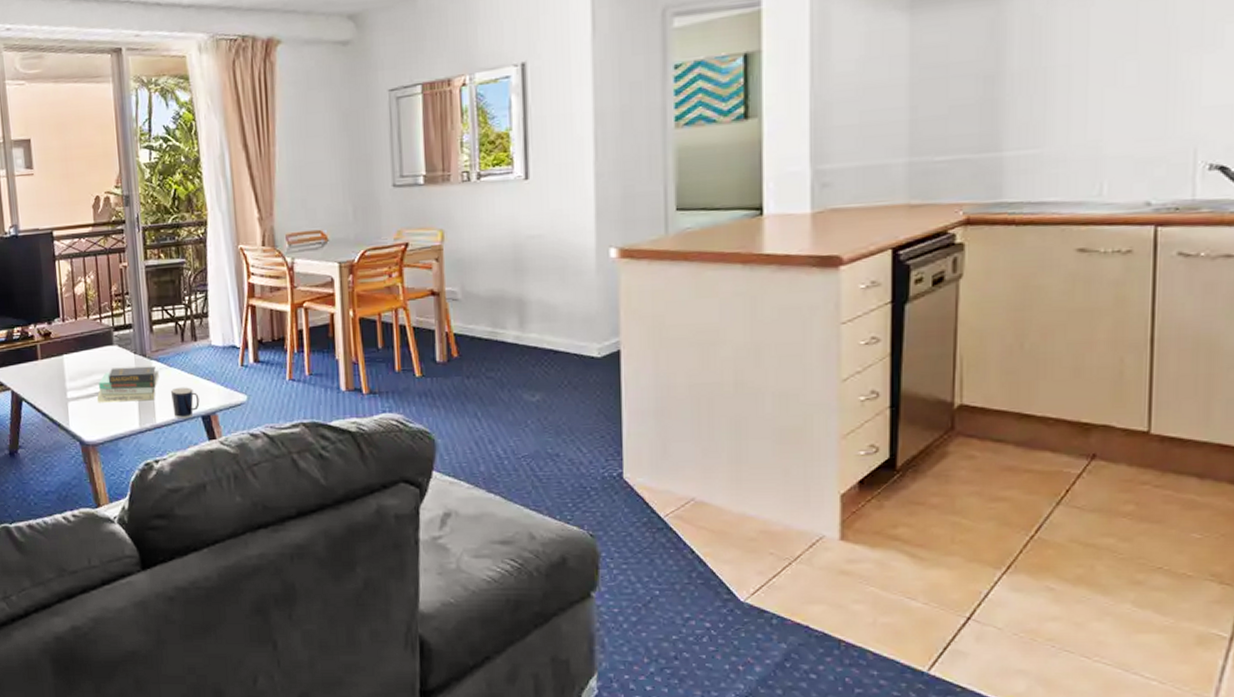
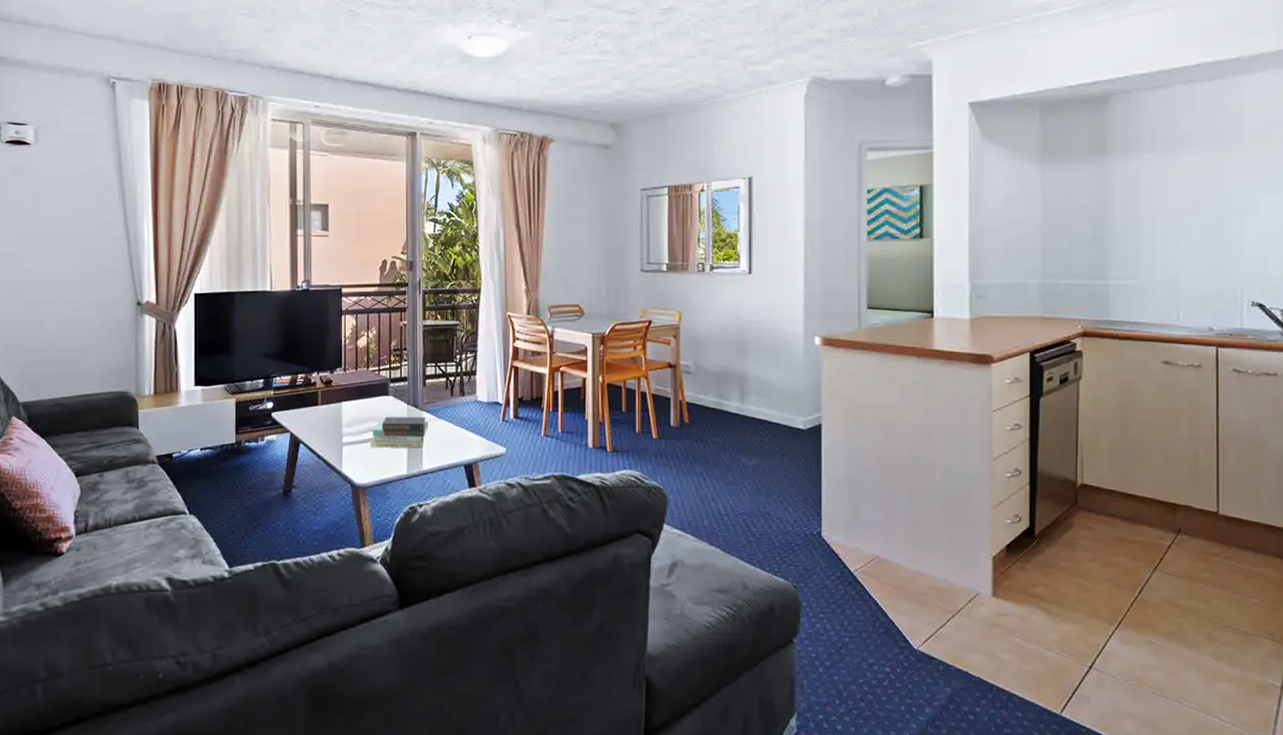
mug: present [171,387,200,419] -> none [438,437,463,467]

